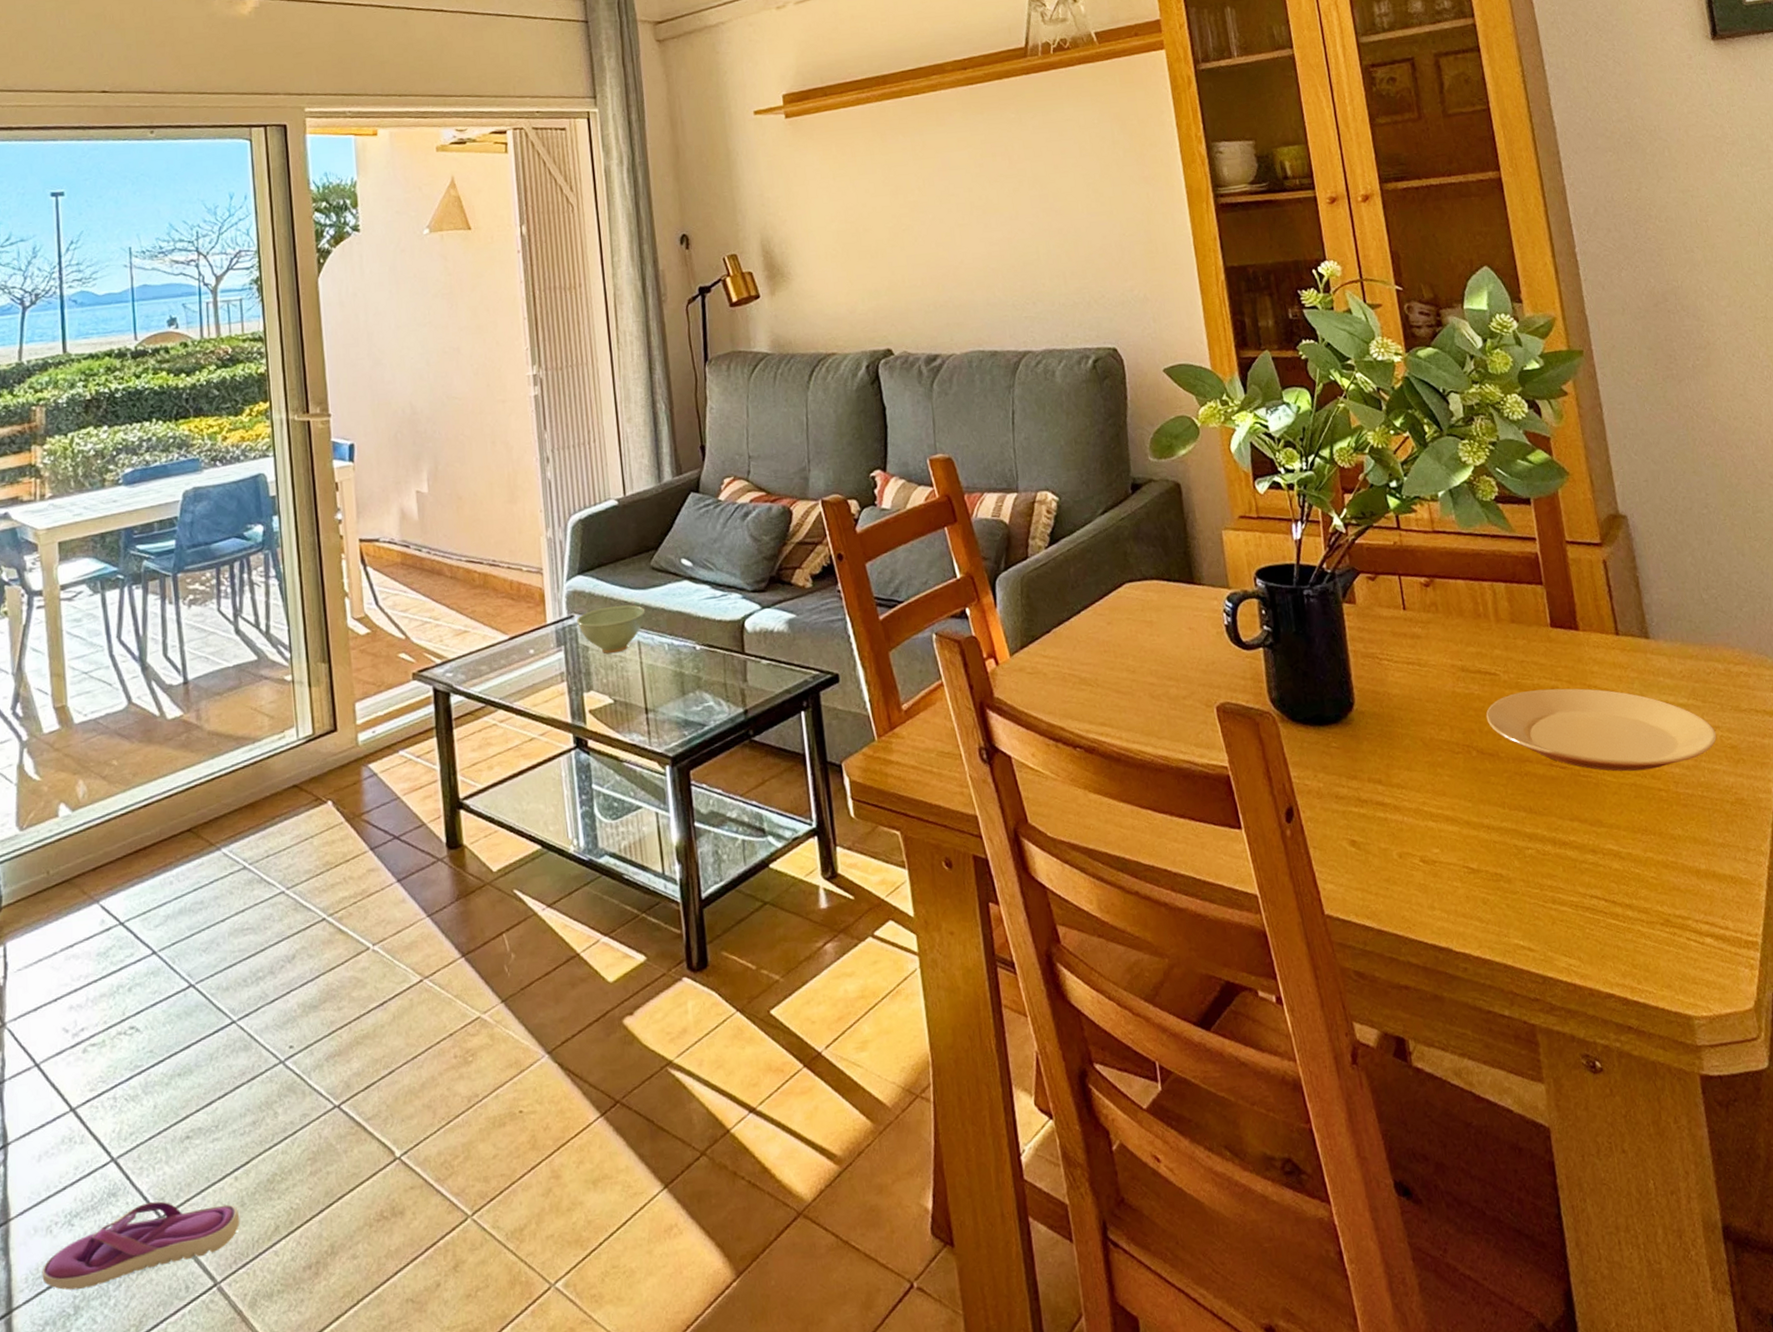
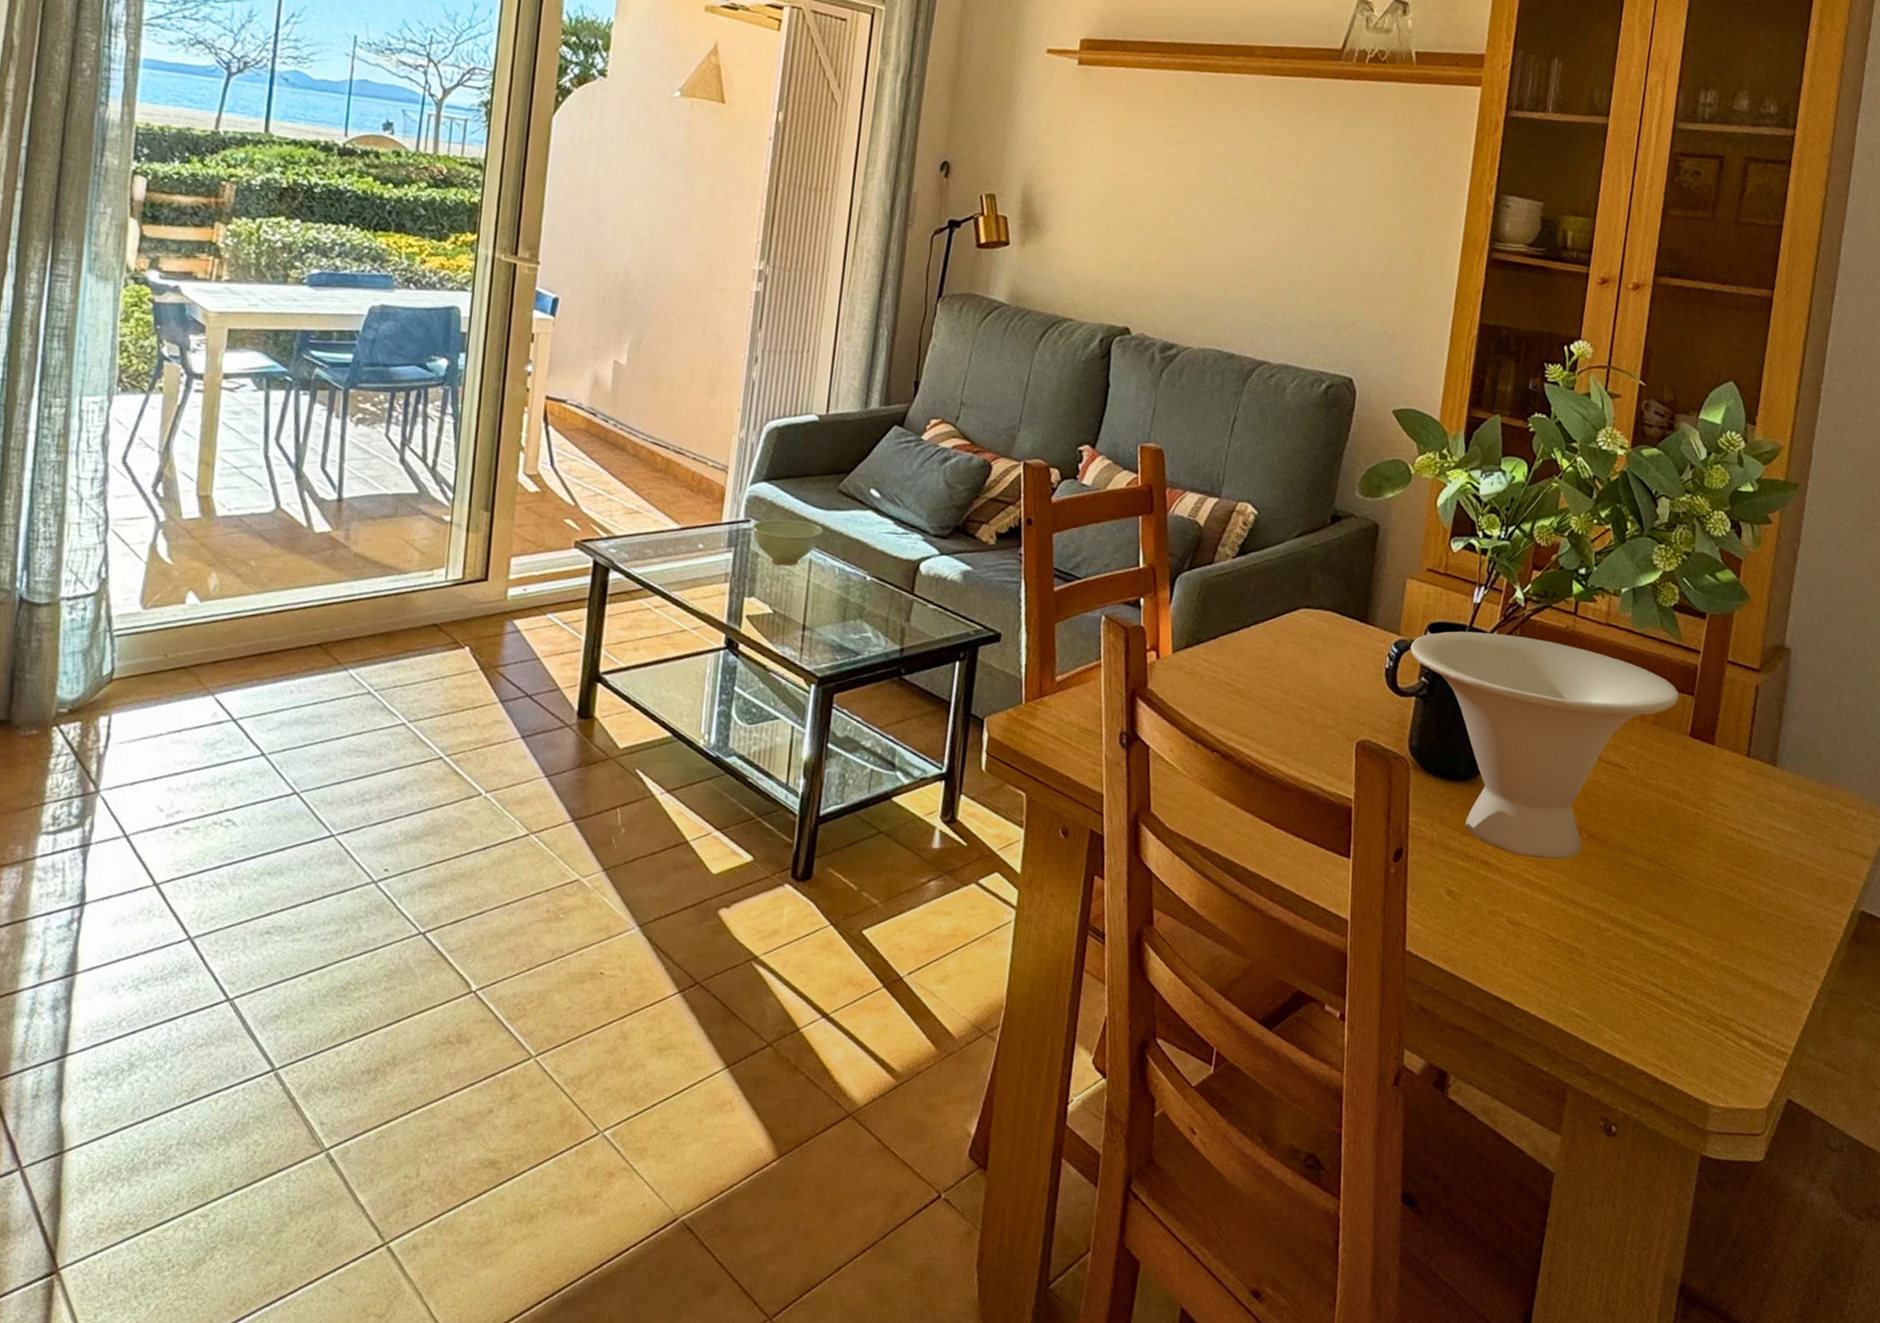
sandal: present [42,1201,240,1290] -> none [101,984,308,1049]
bowl: none [1243,561,1529,789] -> present [1410,631,1680,860]
plate: present [1486,688,1717,772] -> none [1605,789,1810,884]

